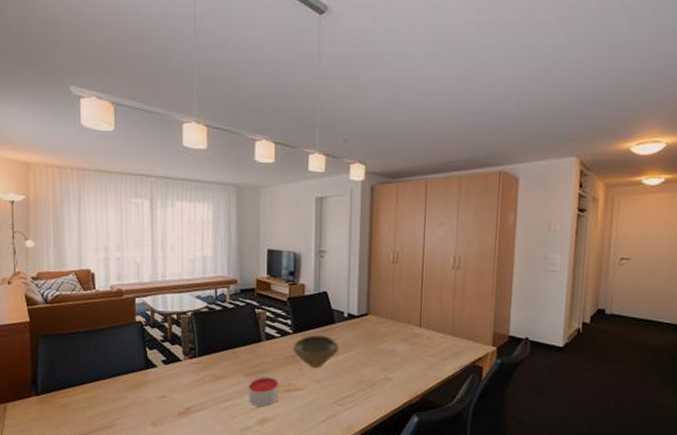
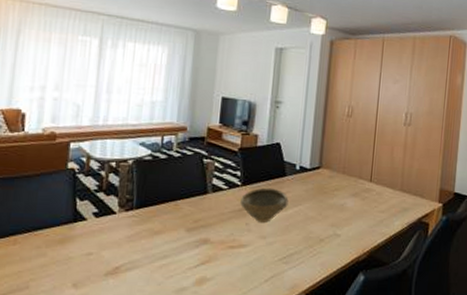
candle: present [248,377,279,407] -> none [186,232,222,265]

